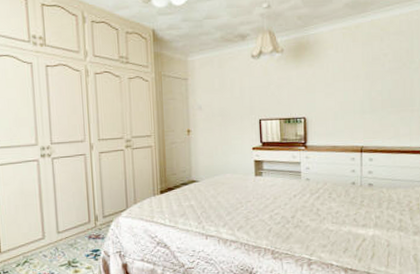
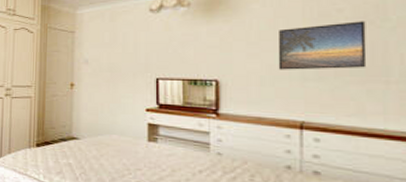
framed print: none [346,63,401,106] -> present [278,21,367,70]

